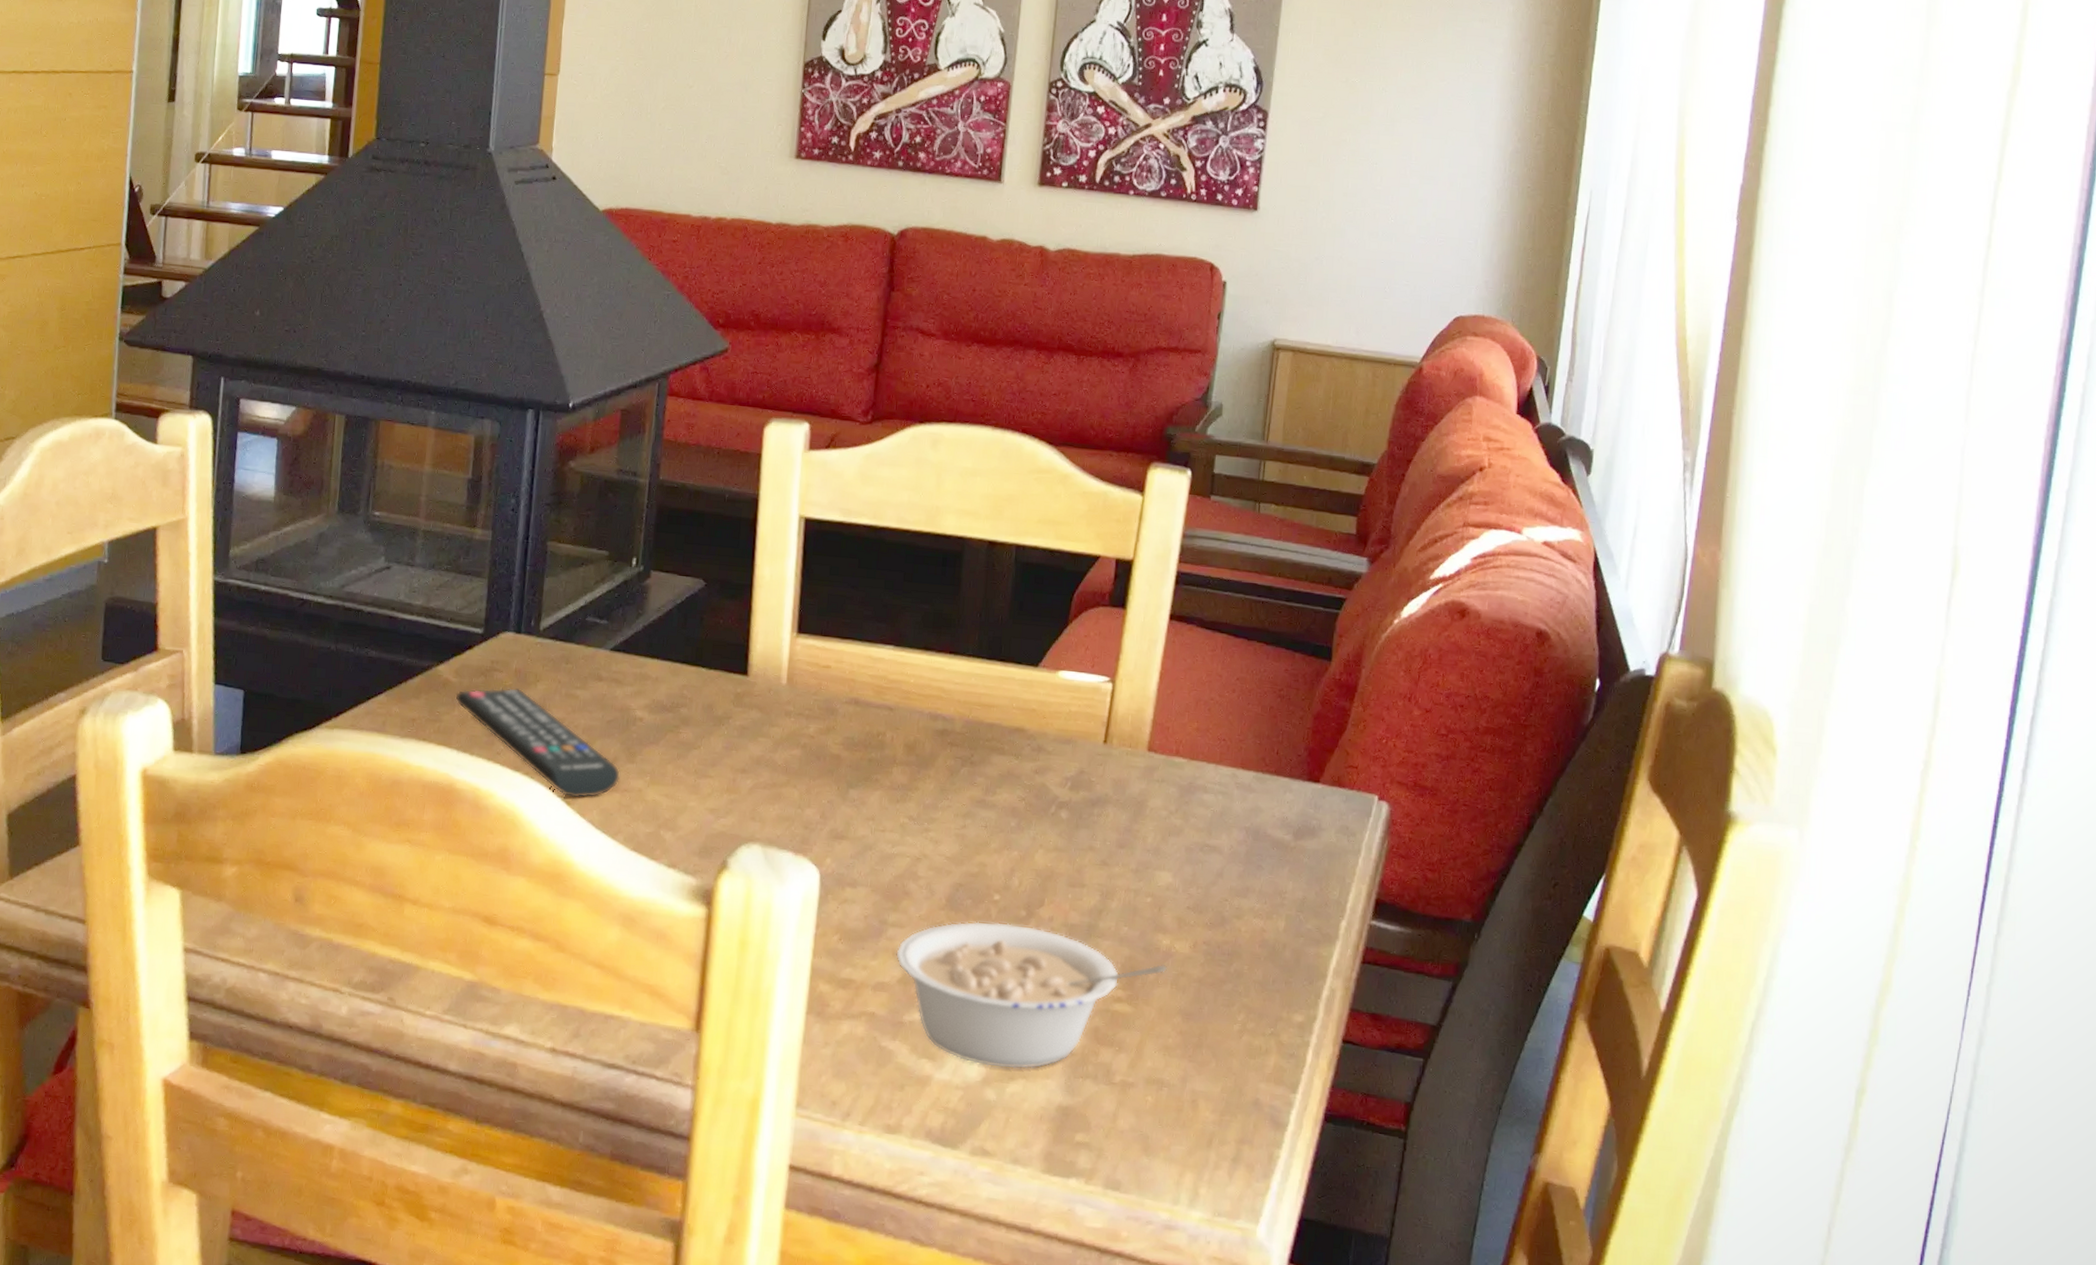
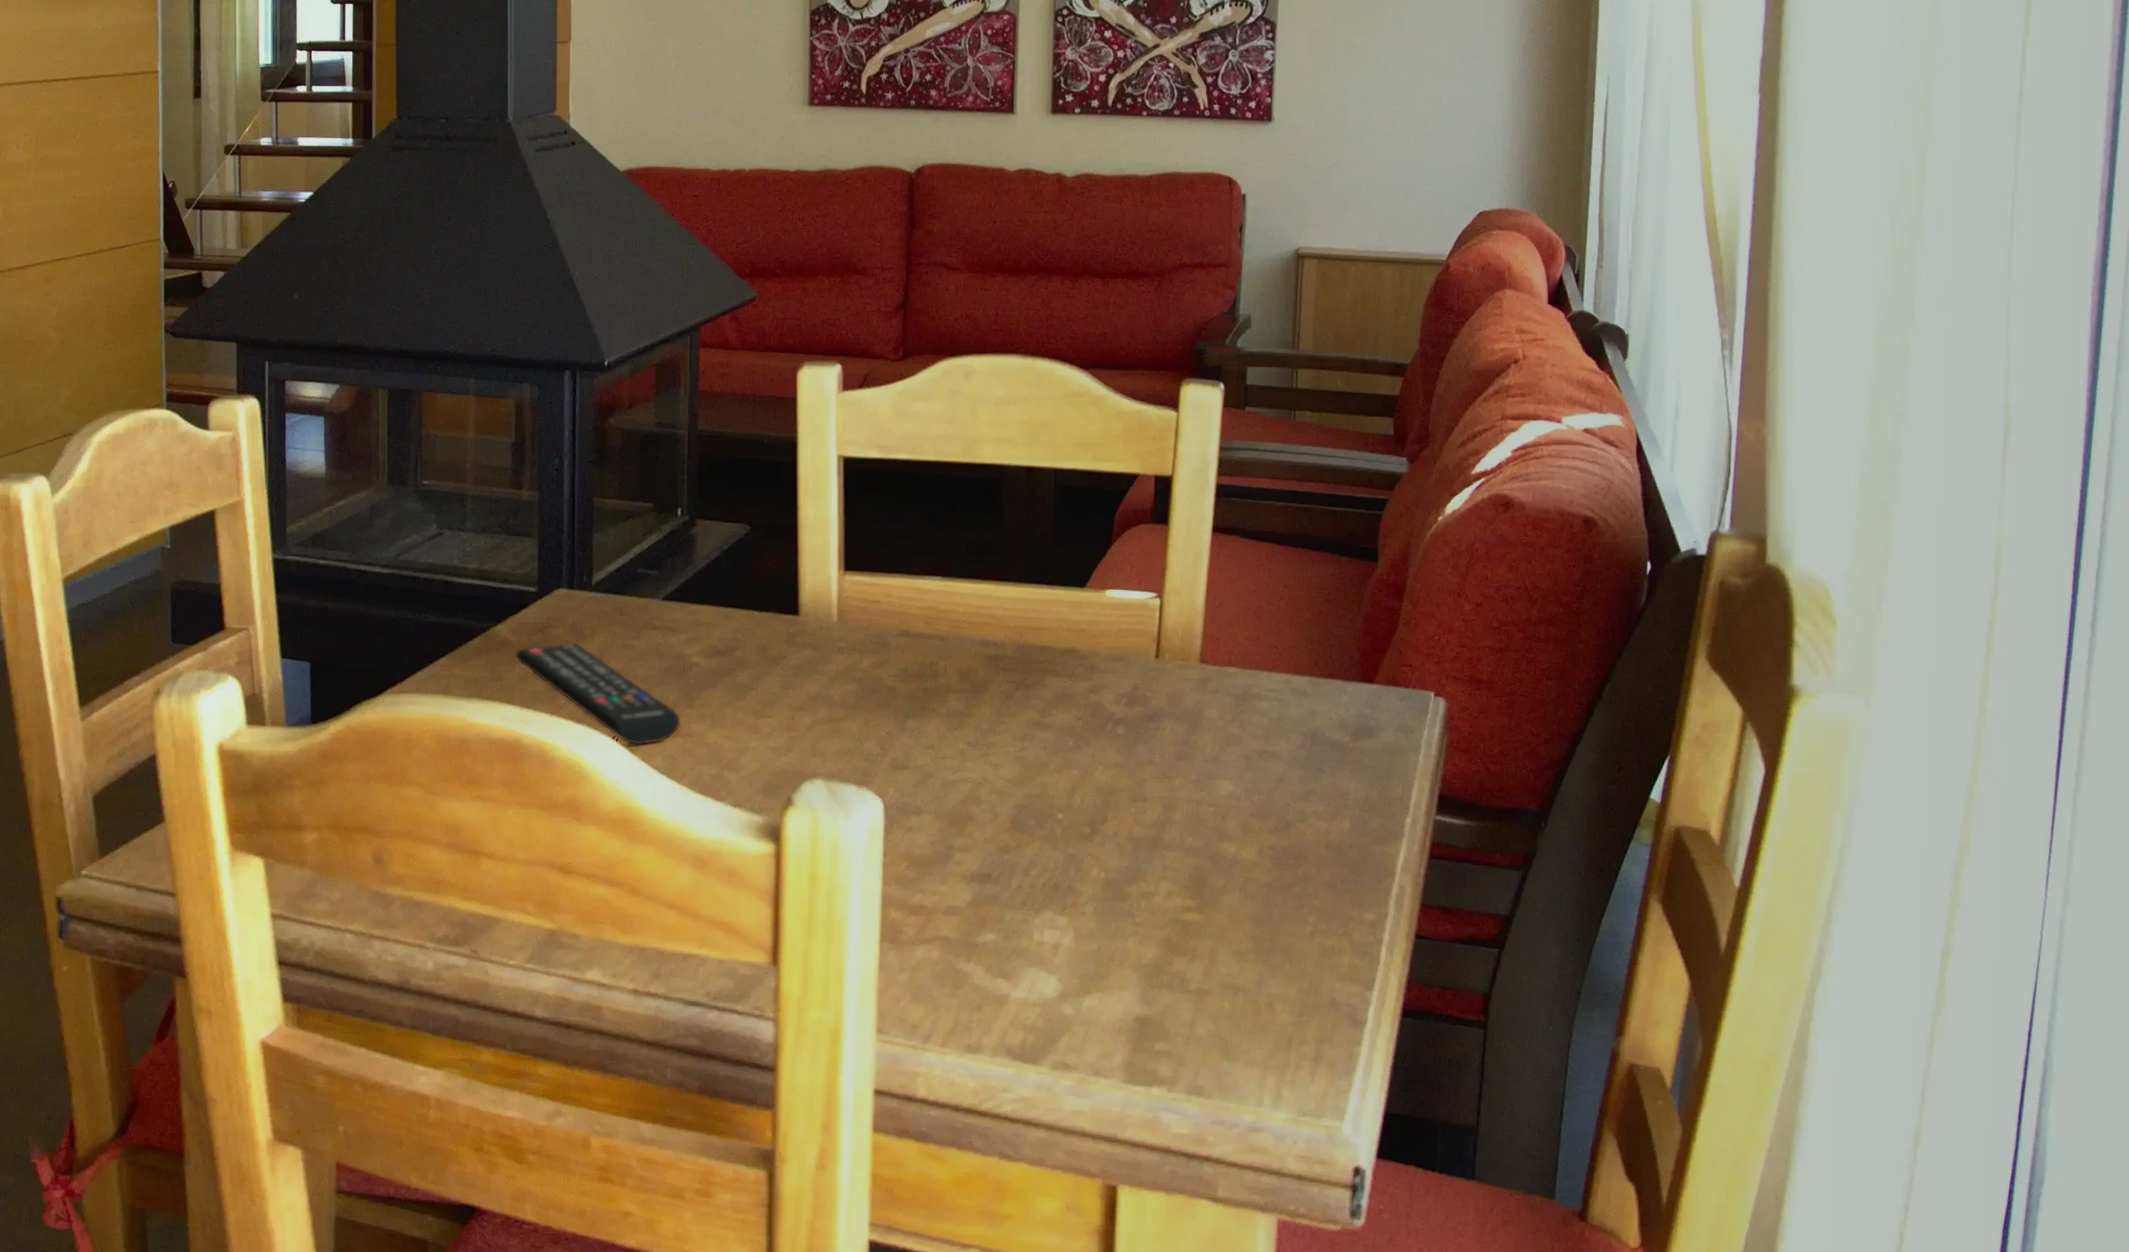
legume: present [896,921,1167,1069] -> none [964,840,1234,983]

